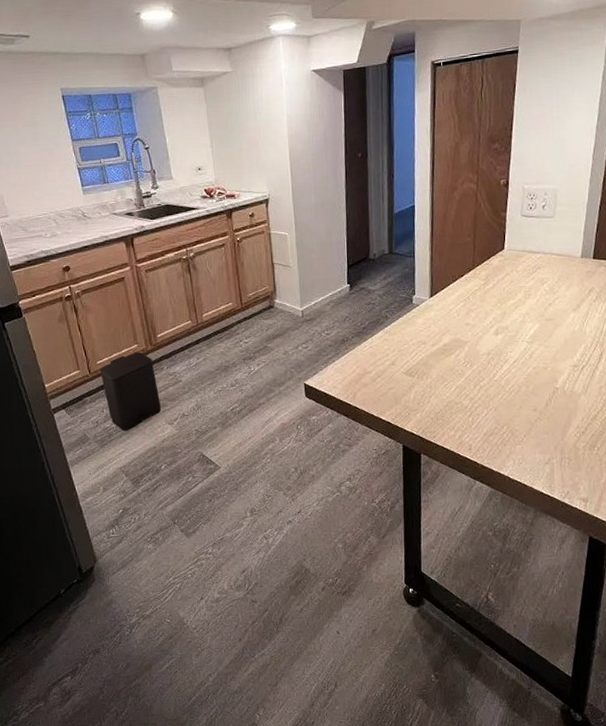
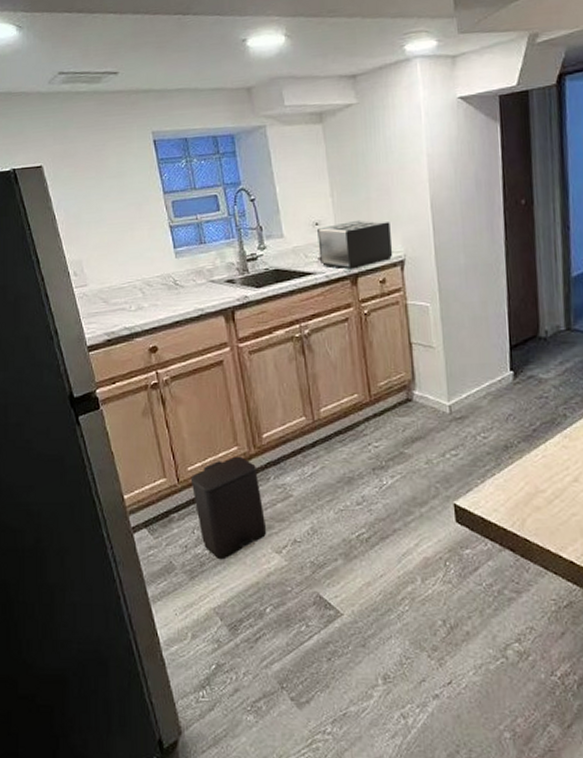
toaster: none [200,166,260,207] -> present [317,219,393,271]

